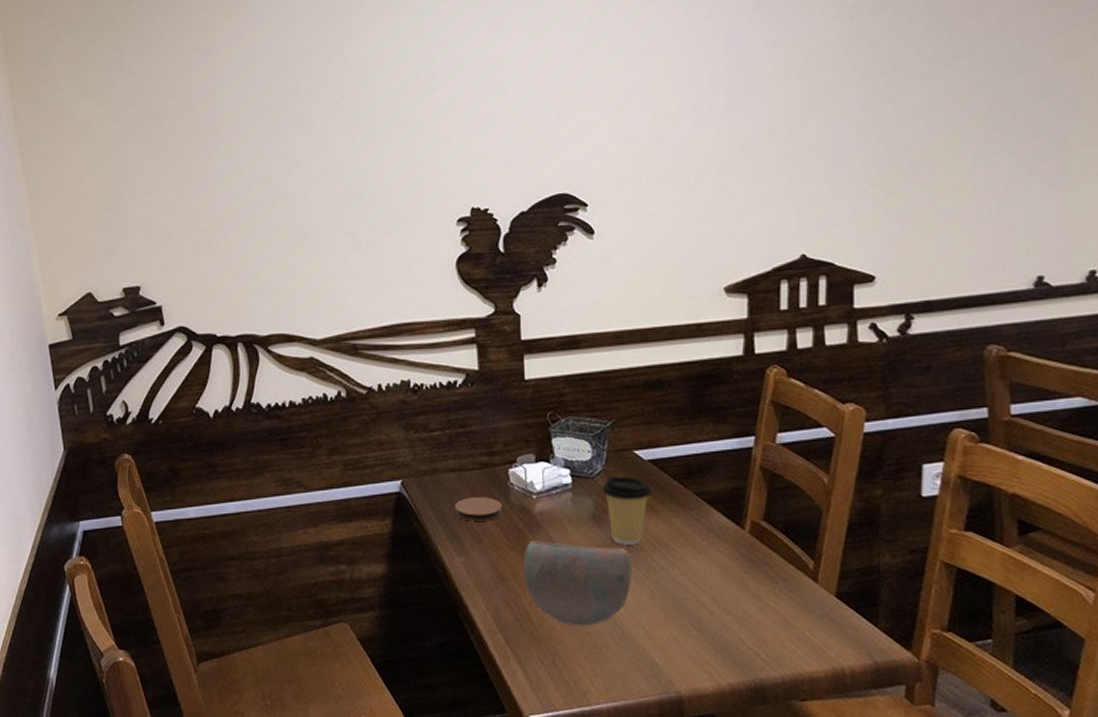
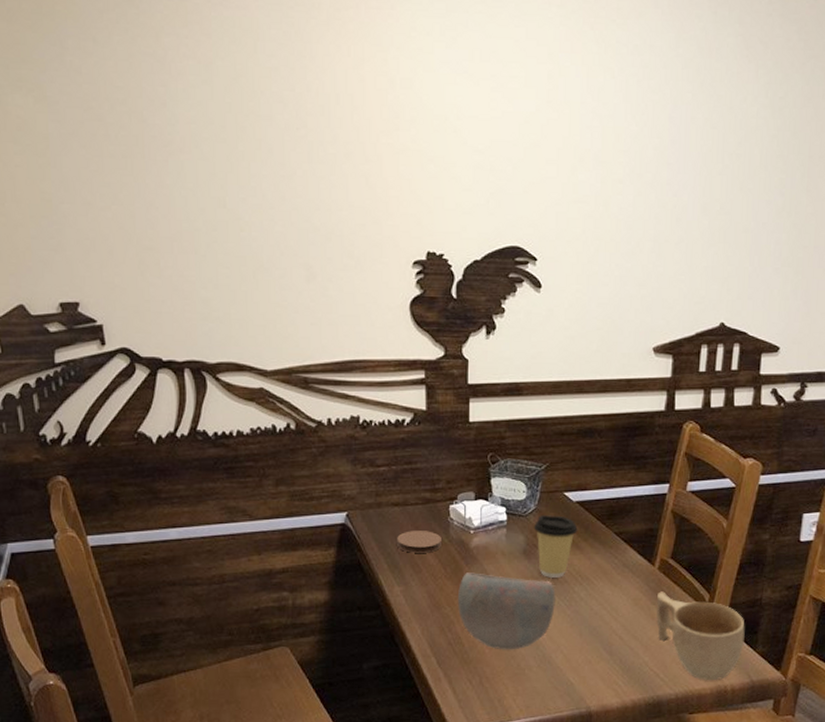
cup: none [751,558,862,662] -> present [656,591,745,681]

